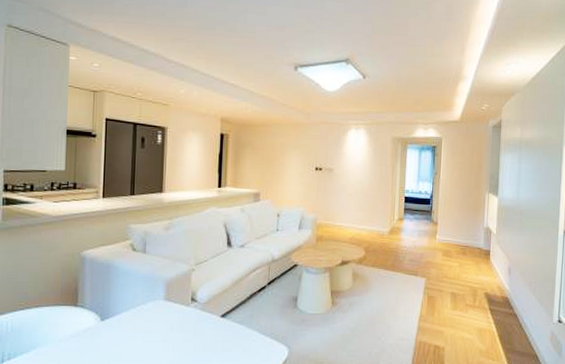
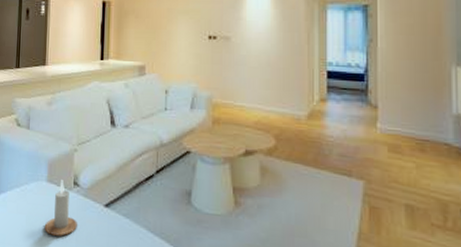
candle: none [161,297,195,347] -> present [44,180,77,236]

